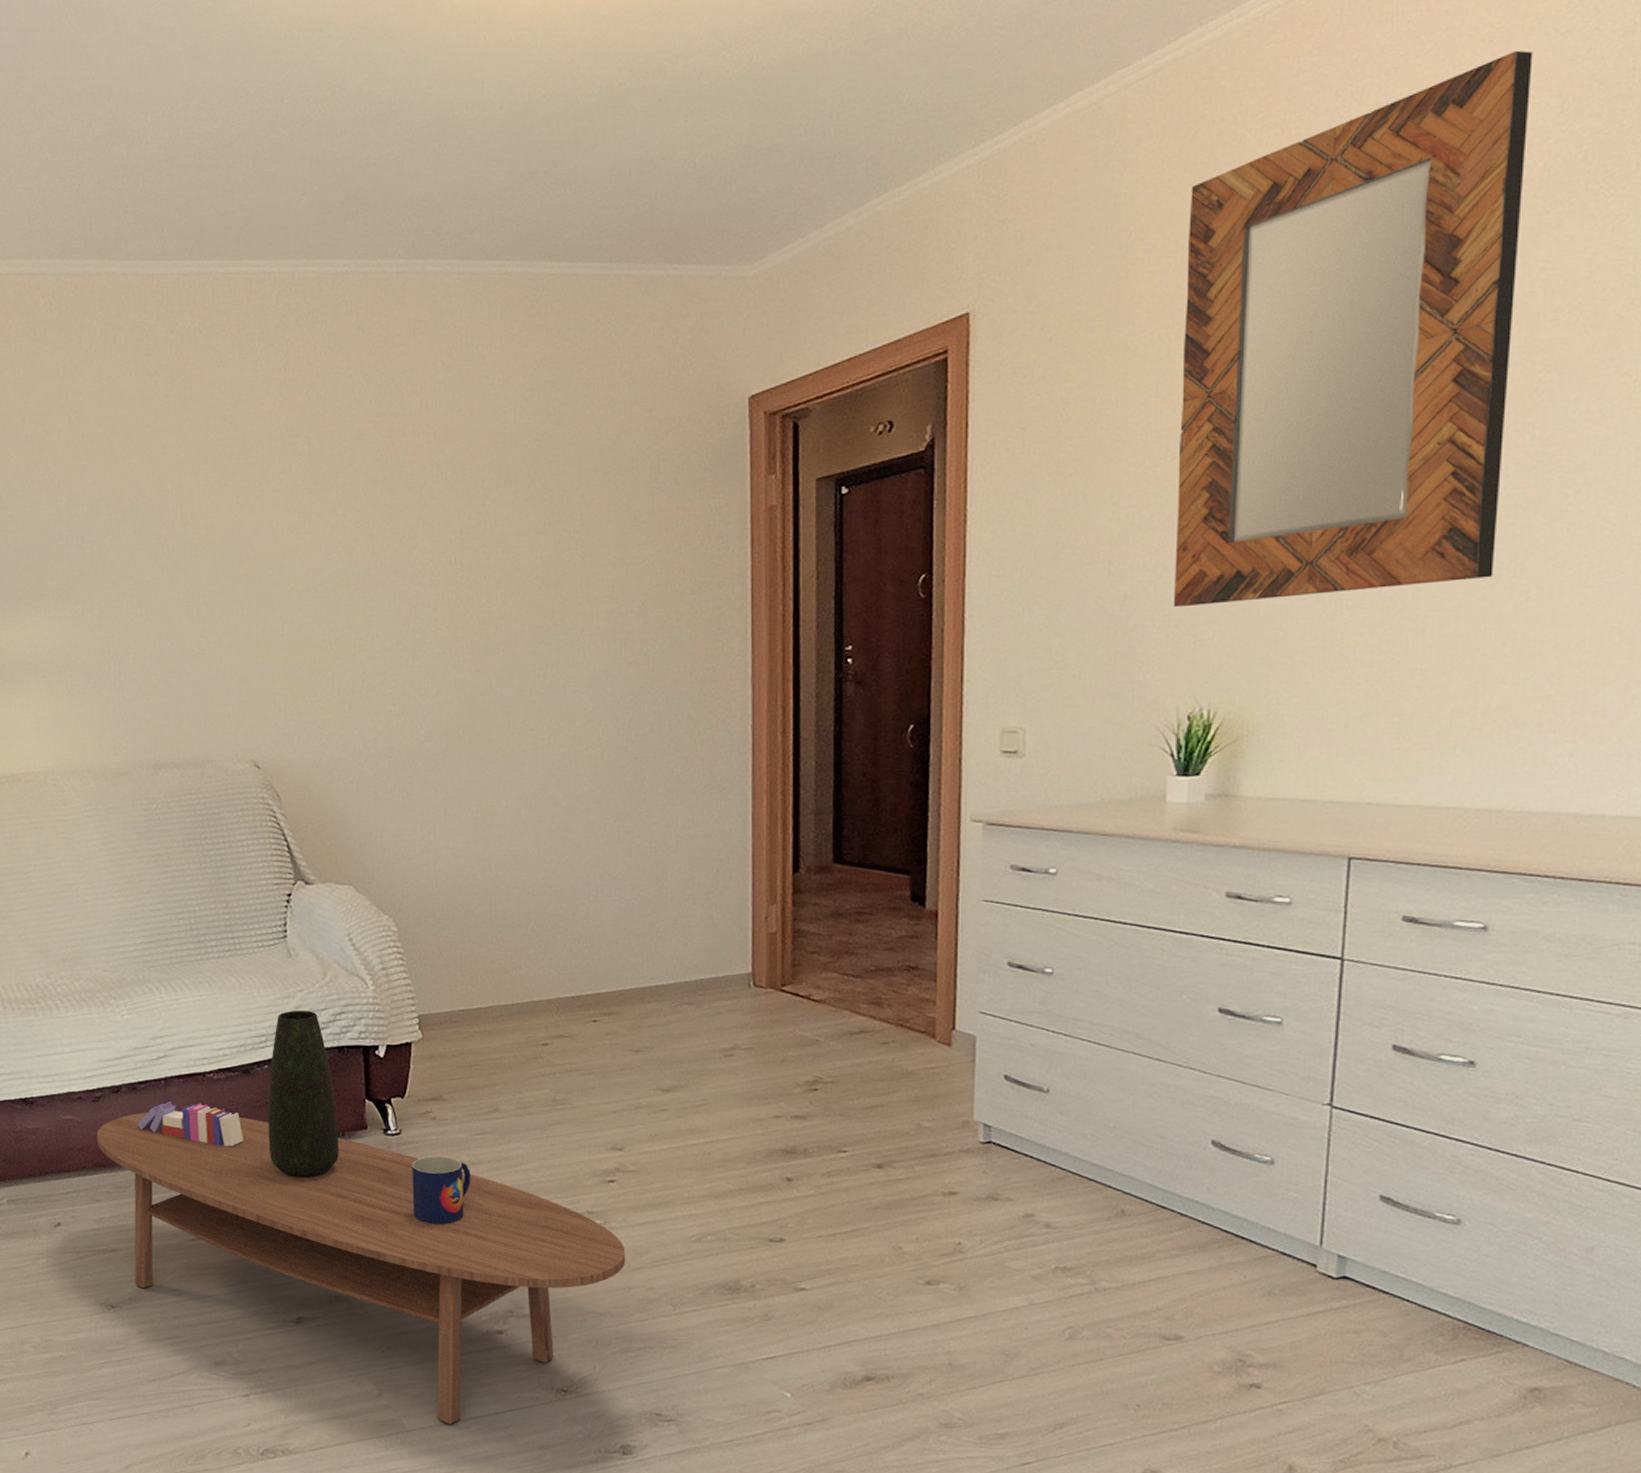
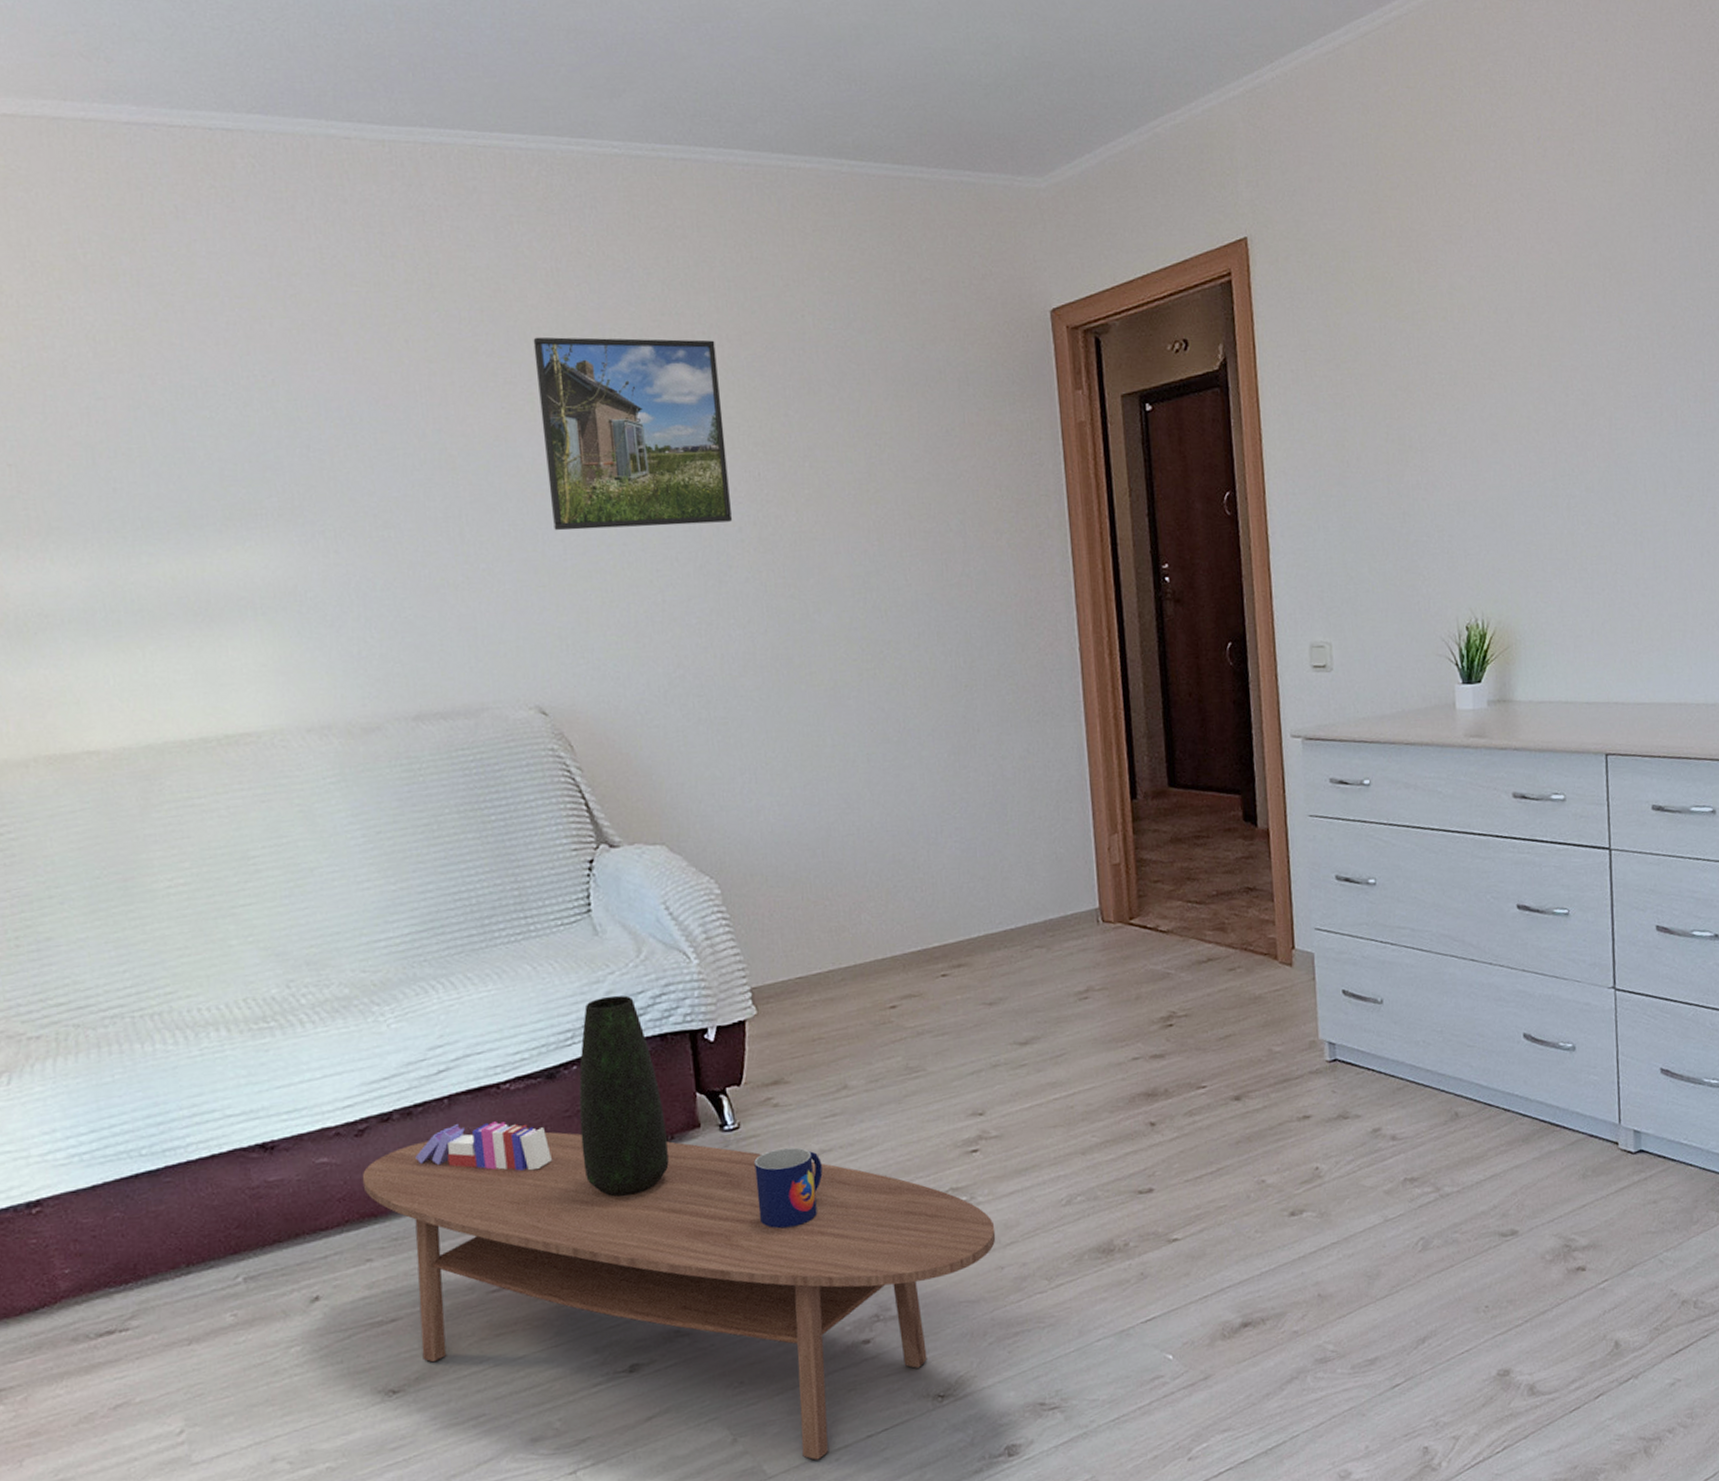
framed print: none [266,437,428,610] -> present [533,337,732,531]
home mirror: present [1173,50,1533,607] -> none [1423,38,1688,523]

